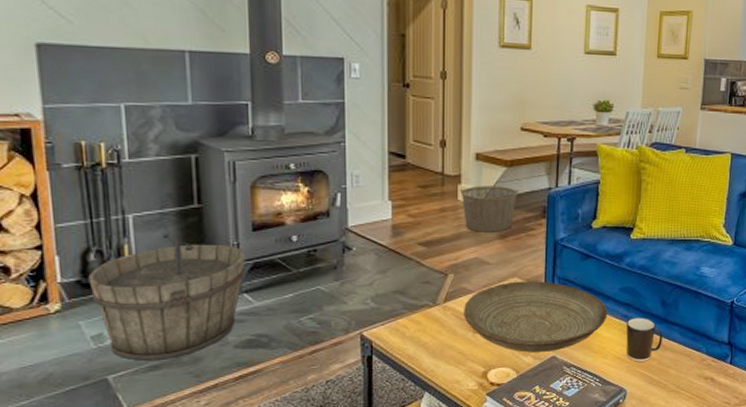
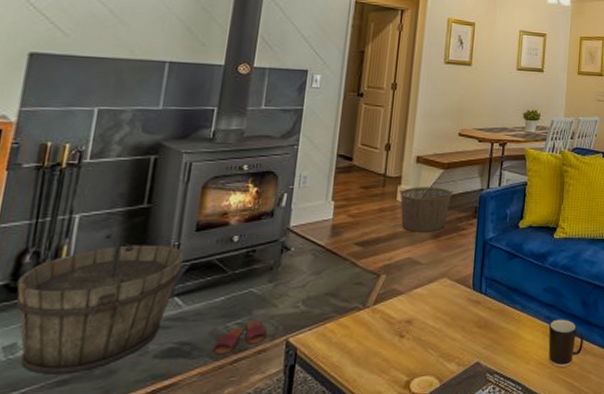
slippers: none [291,316,340,346] -> present [213,321,267,355]
decorative bowl: present [464,281,608,353] -> none [392,281,532,359]

